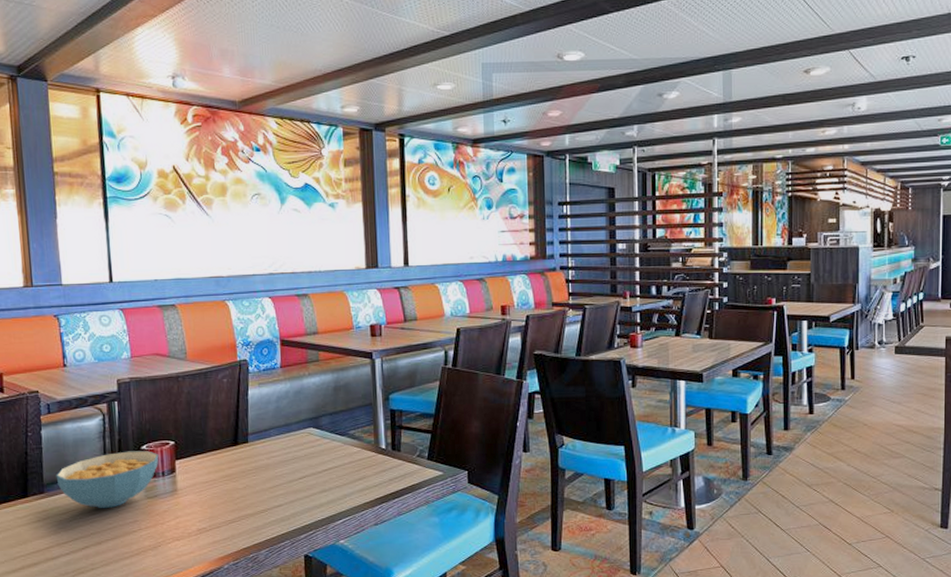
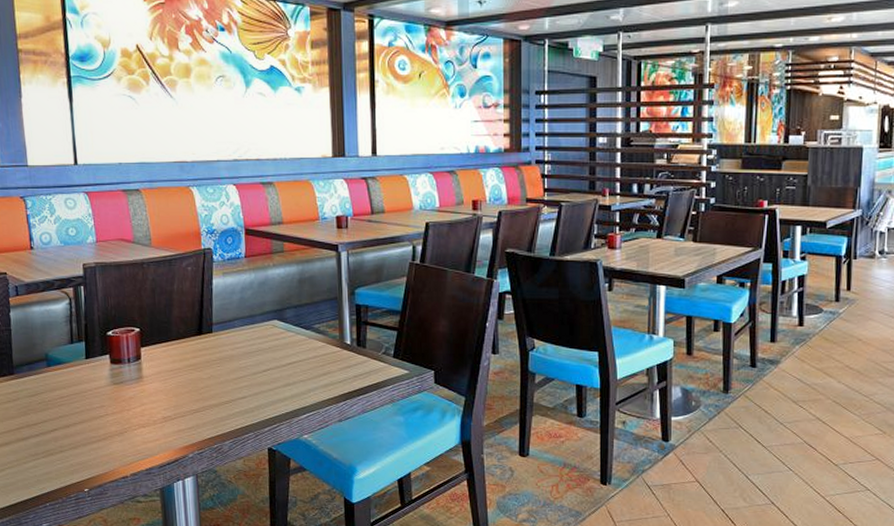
cereal bowl: present [56,451,159,509] -> none [25,336,125,393]

